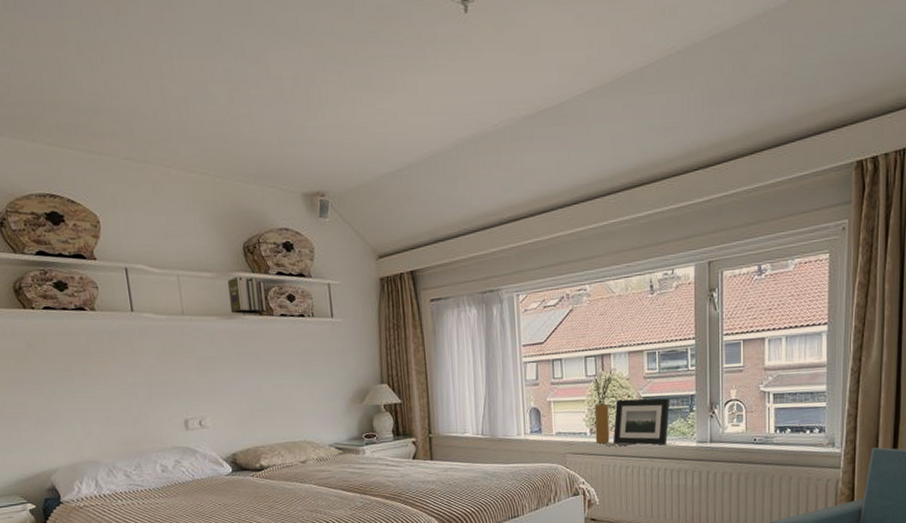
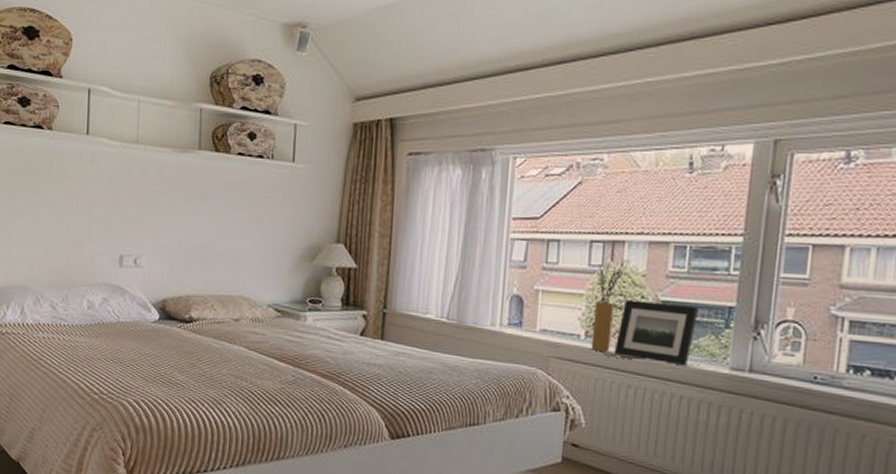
books: present [228,276,267,314] -> none [186,107,226,150]

